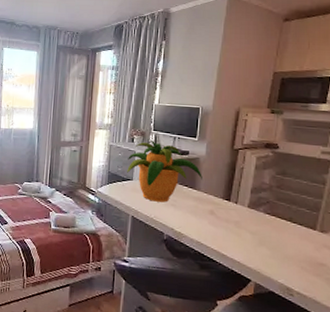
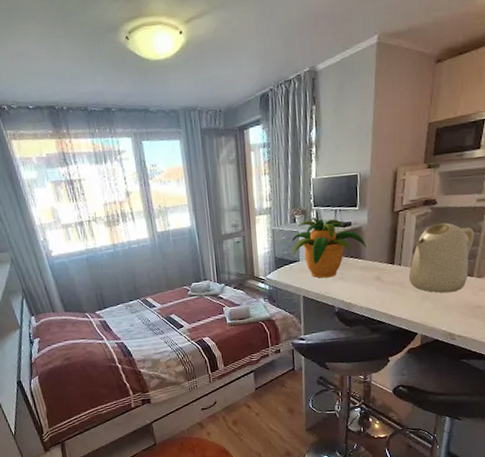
kettle: none [245,168,319,243] -> present [408,222,475,293]

